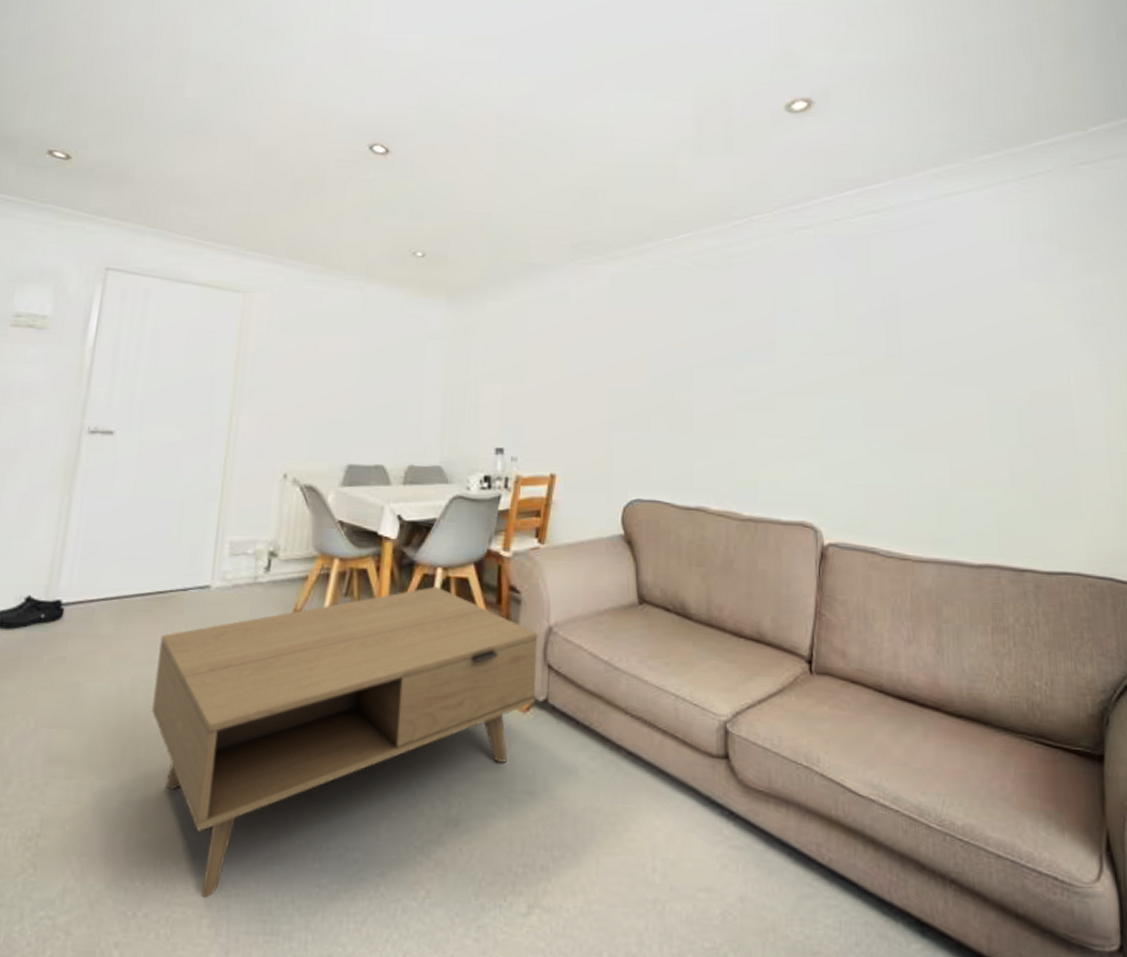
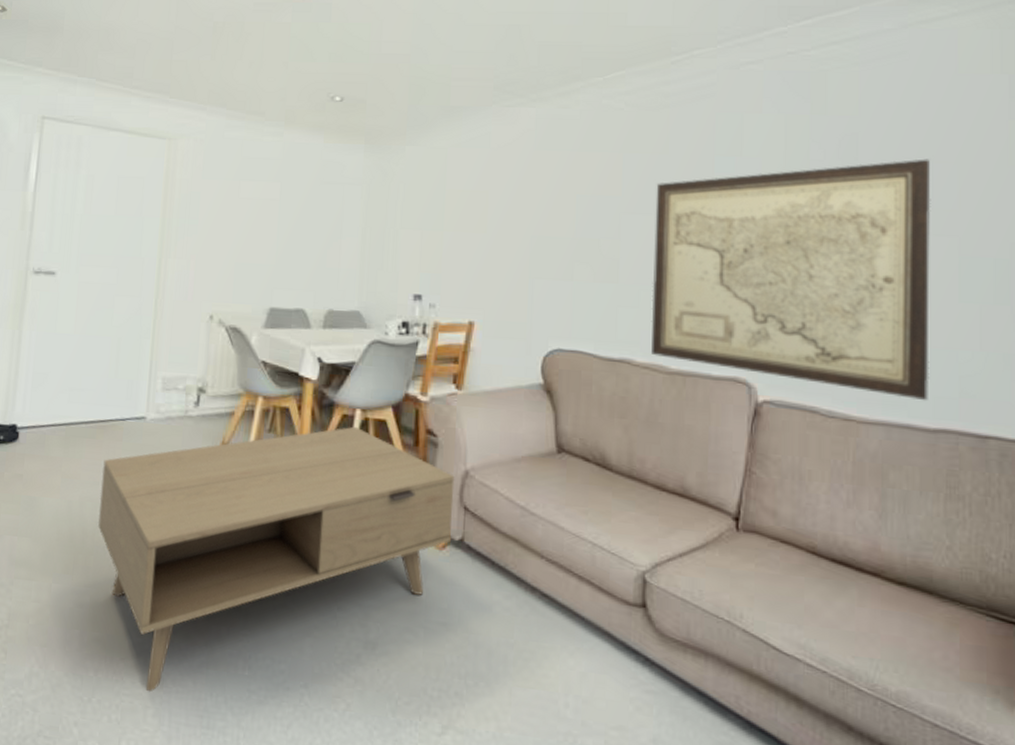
wall art: none [723,316,972,539] -> present [651,159,931,401]

